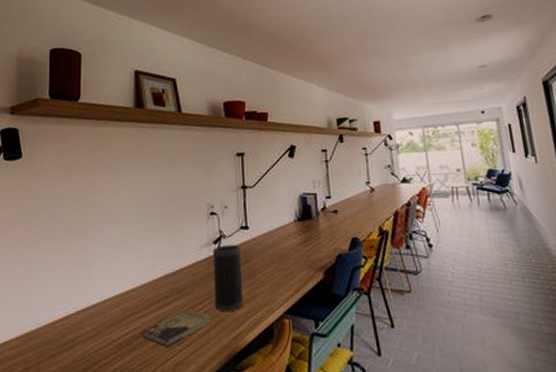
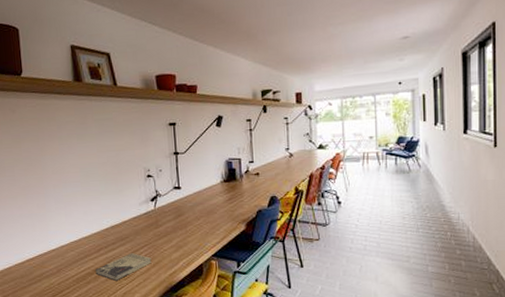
speaker: present [212,244,244,312] -> none [150,202,178,255]

